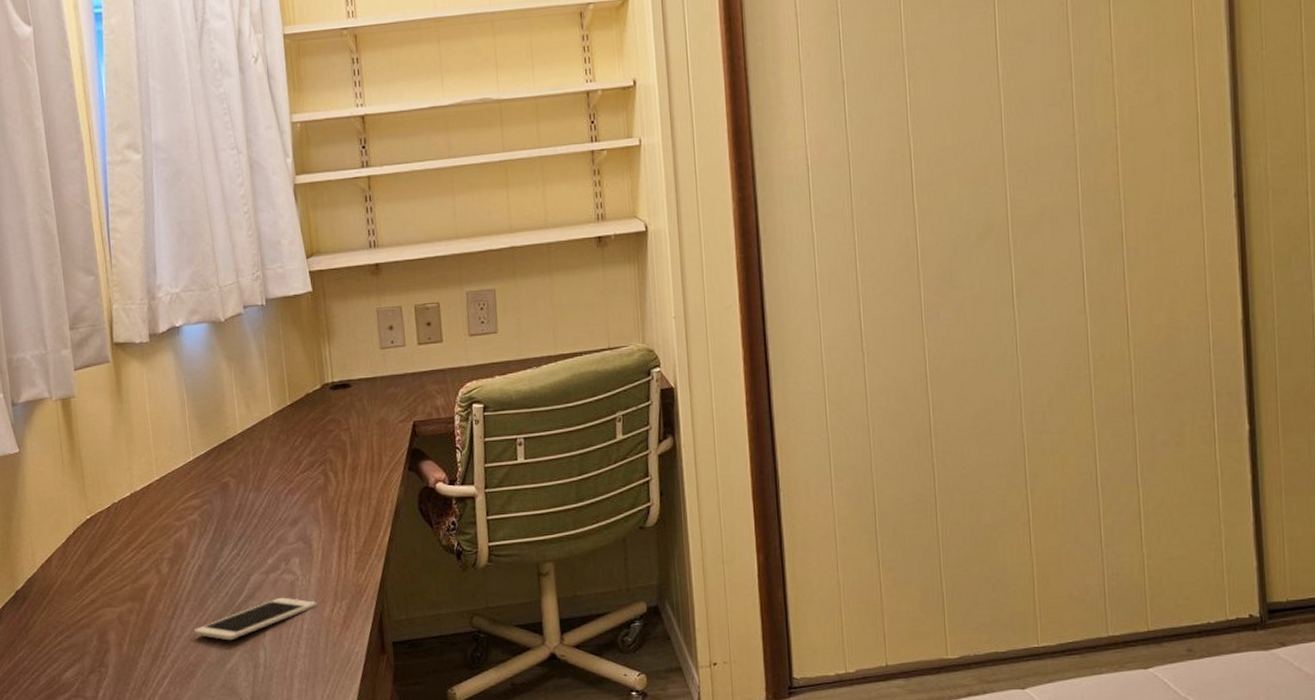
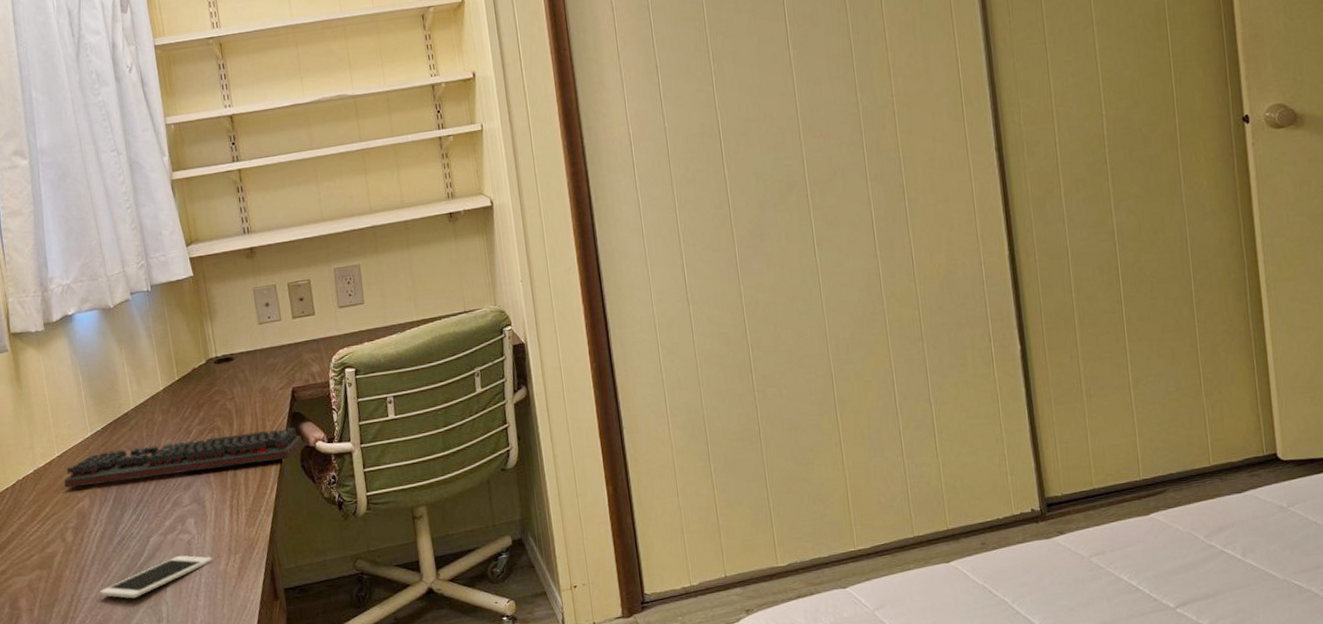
keyboard: none [162,465,421,515] -> present [64,427,302,488]

